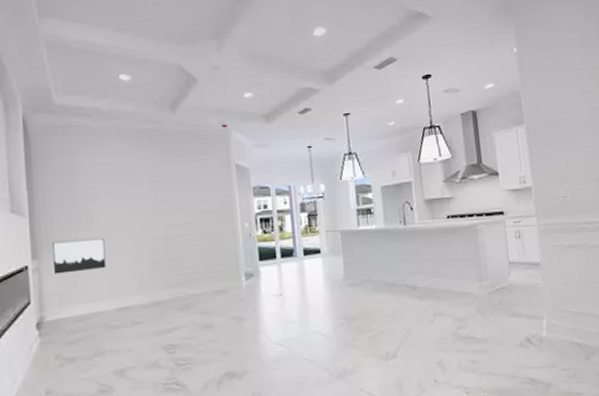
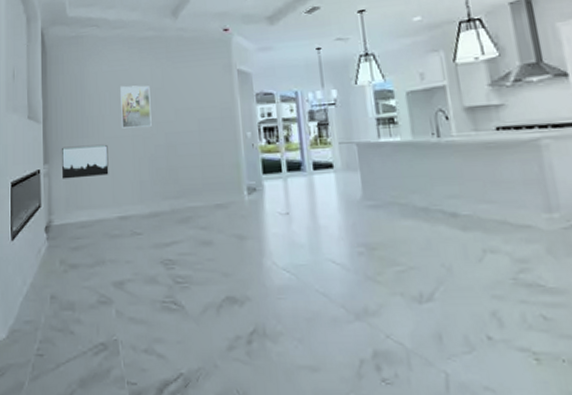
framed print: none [116,178,151,221] -> present [120,85,152,129]

